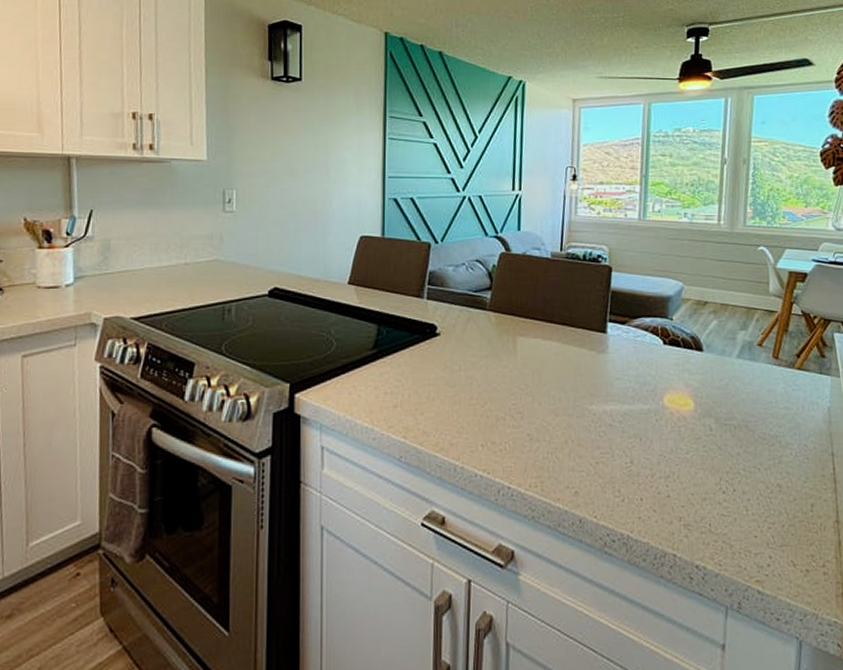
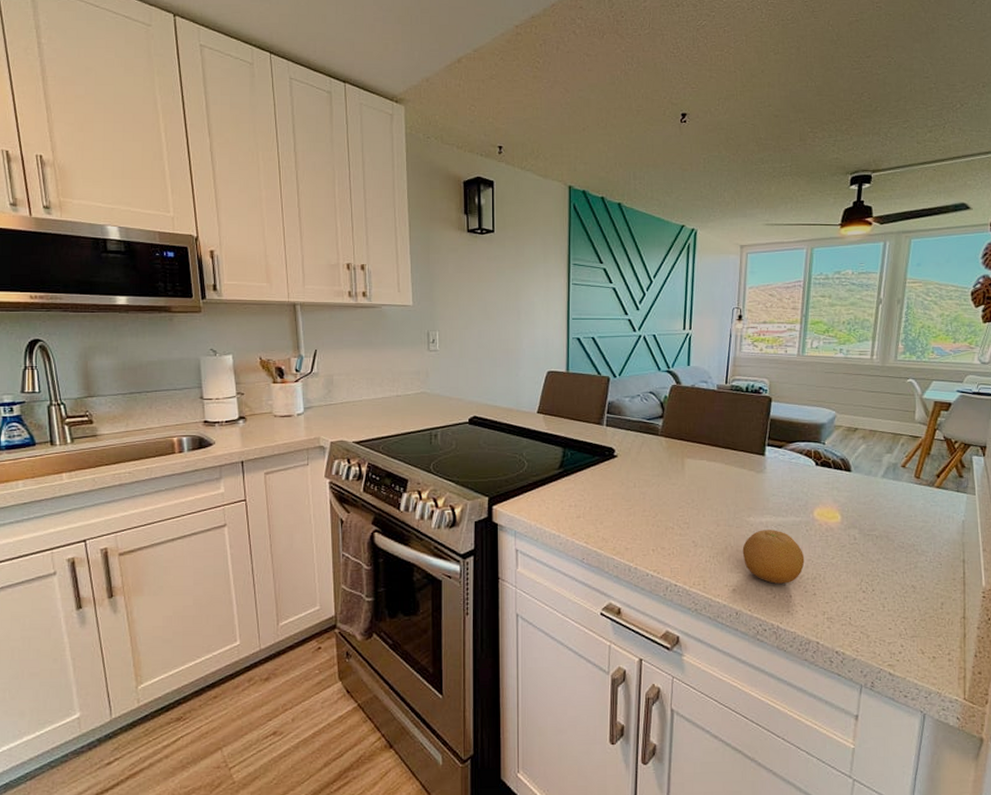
fruit: none [584,419,656,484] -> present [742,530,805,584]

